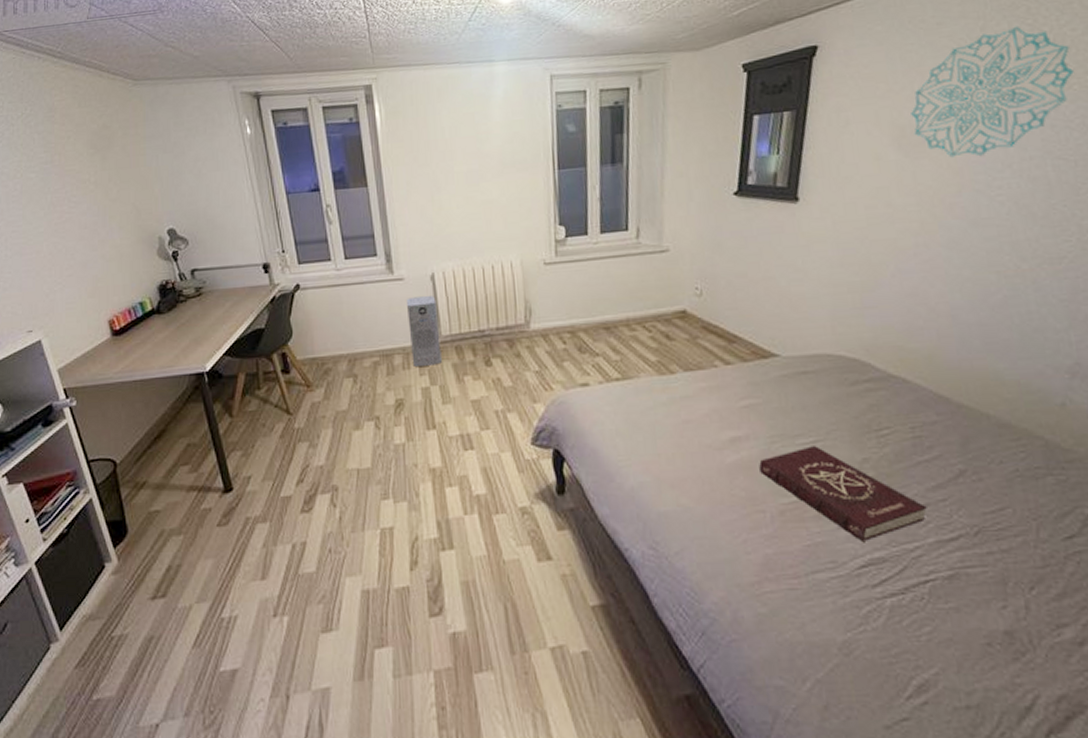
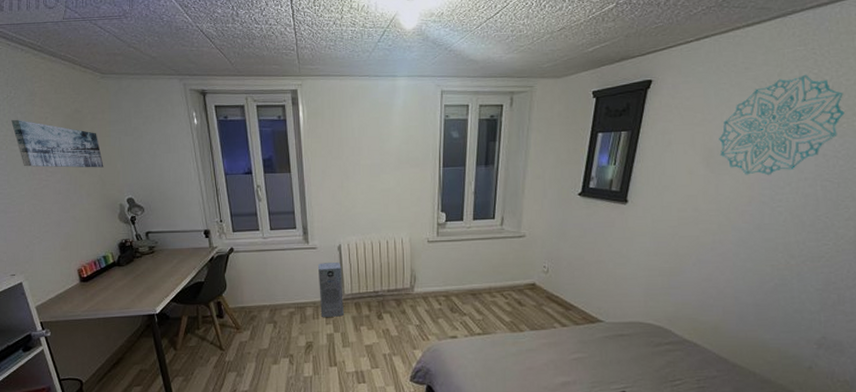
wall art: none [27,140,138,198] -> present [11,119,104,168]

